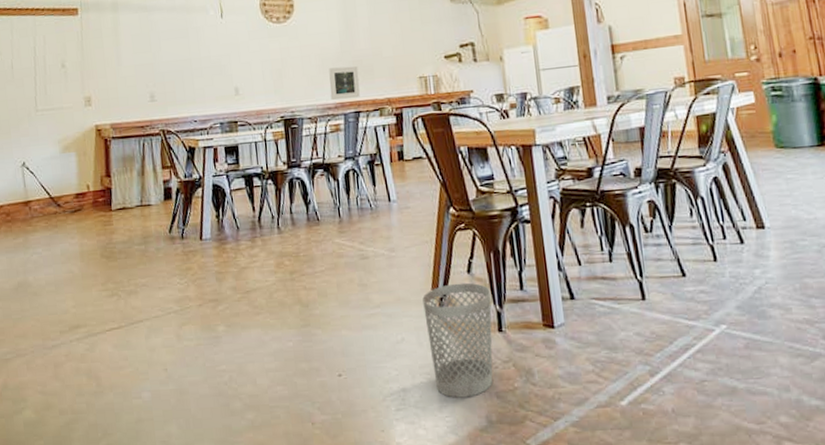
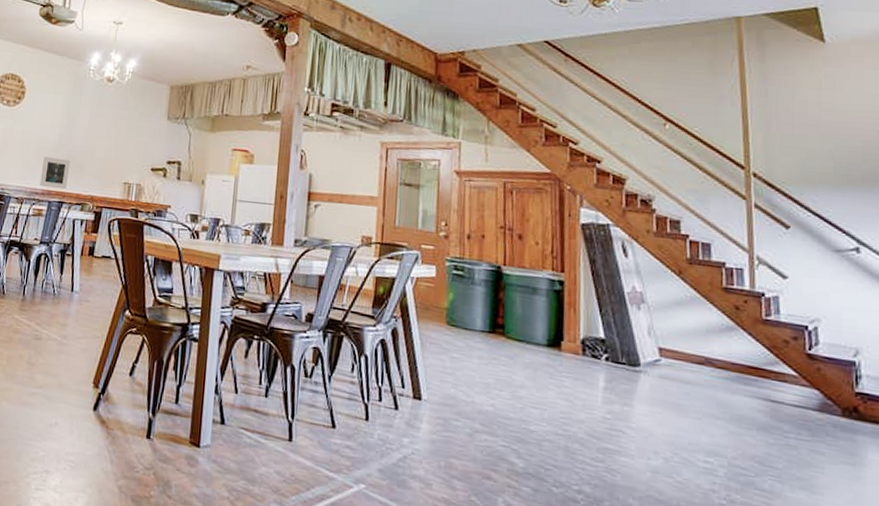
wastebasket: present [422,282,493,398] -> none [78,381,148,495]

